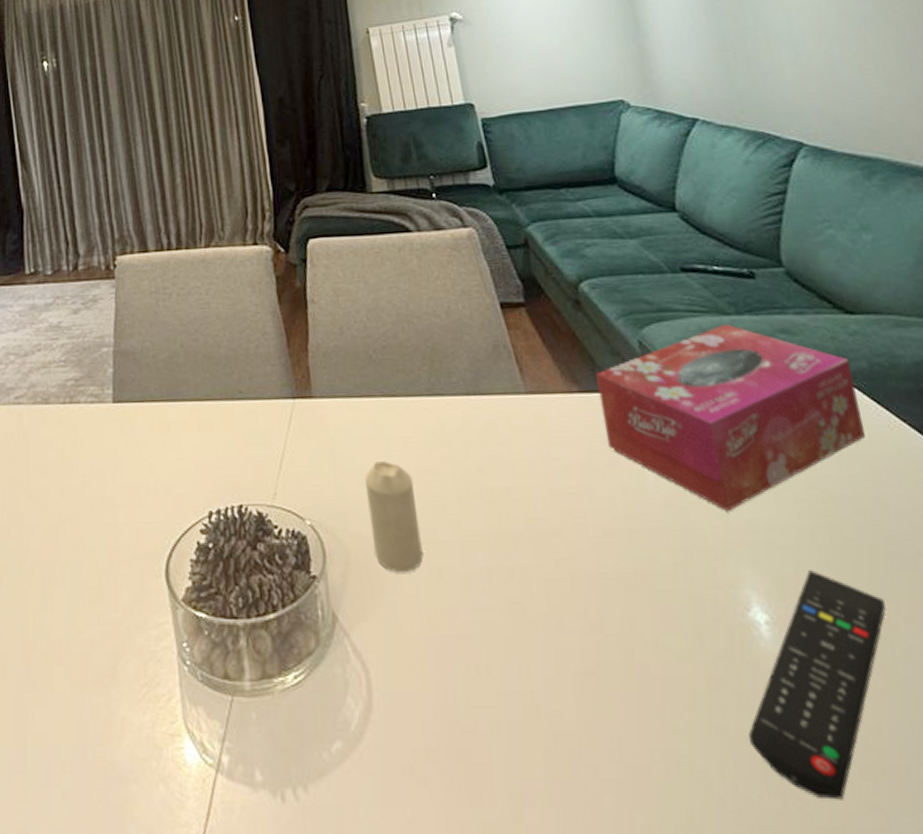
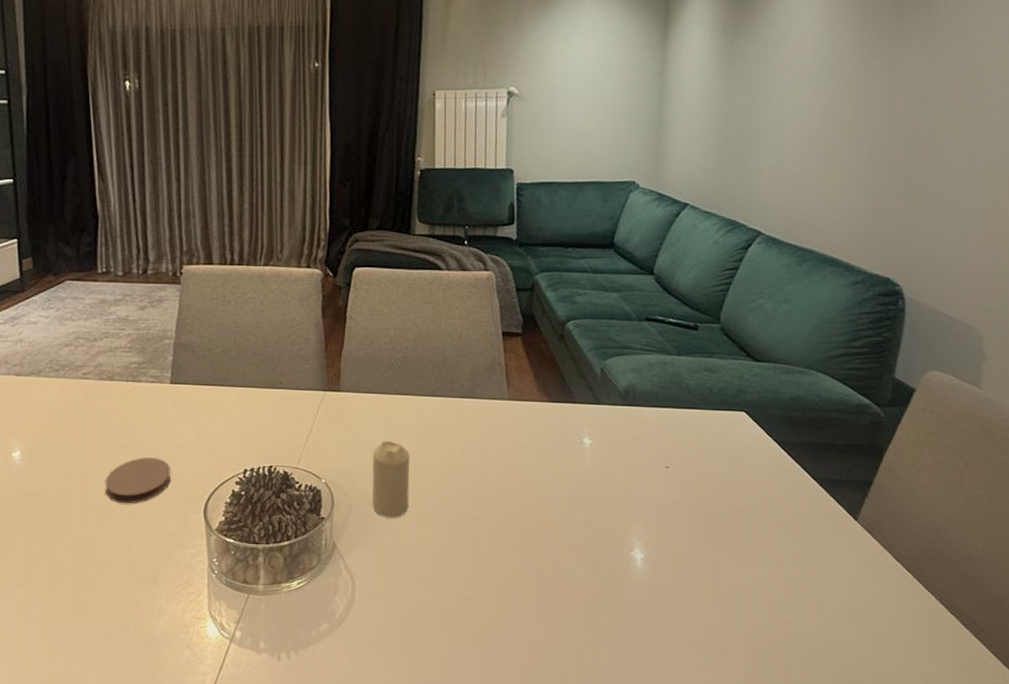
coaster: none [46,502,123,568] -> present [105,458,171,504]
tissue box: present [596,324,865,511] -> none [561,362,746,488]
remote control: present [748,570,886,800] -> none [611,528,722,662]

